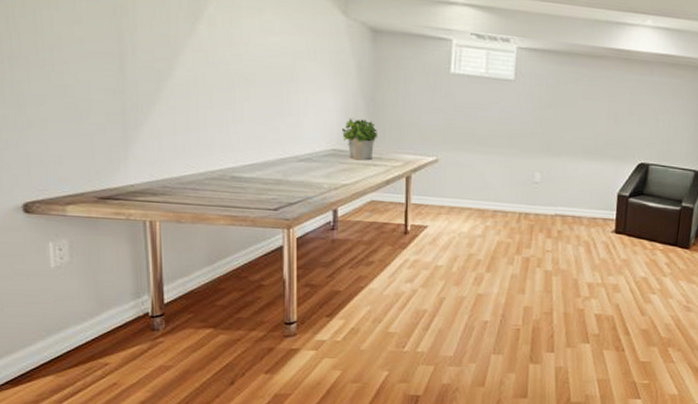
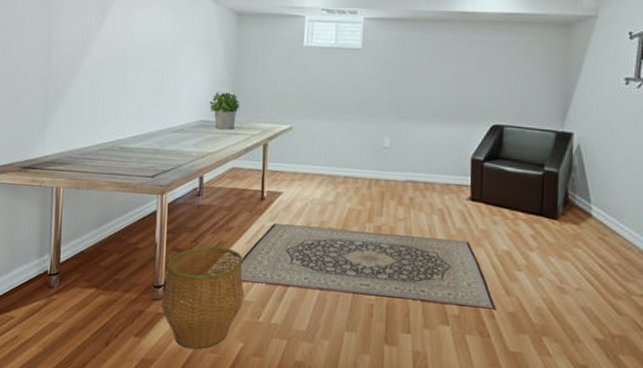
basket: none [295,281,388,381] -> present [161,246,245,350]
area rug: none [368,257,632,328] -> present [227,223,496,310]

